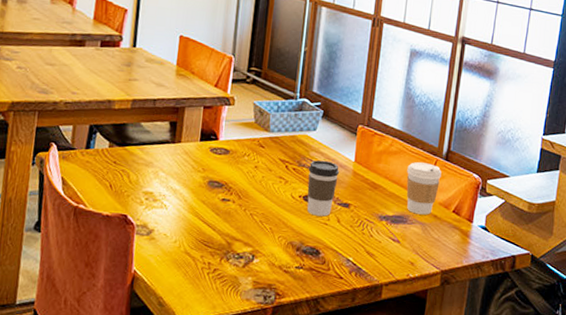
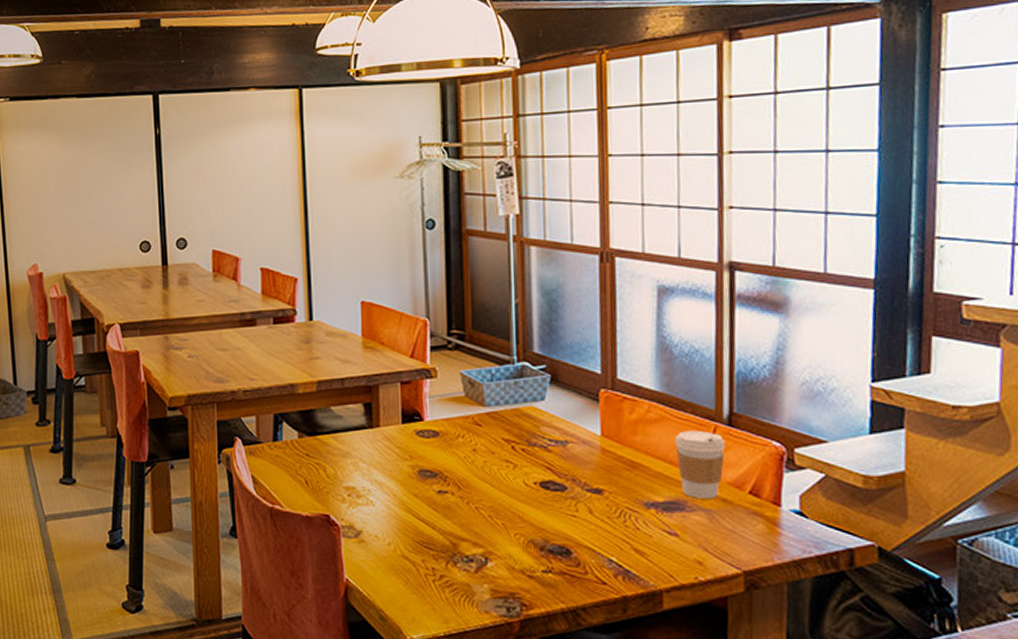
coffee cup: present [307,160,340,217] -> none [541,436,583,507]

